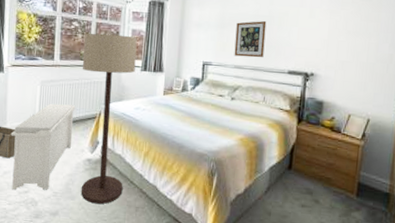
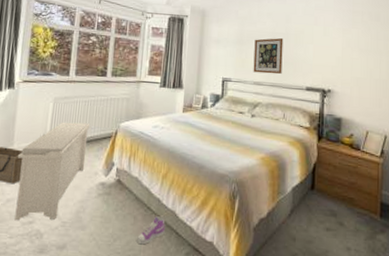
floor lamp: present [80,33,137,205] -> none [92,48,157,235]
sneaker: none [121,190,147,213] -> present [137,216,165,244]

